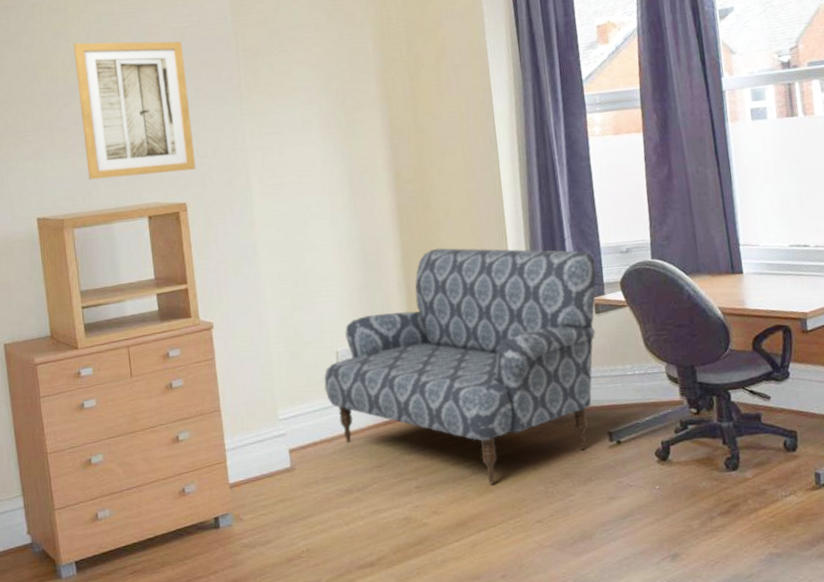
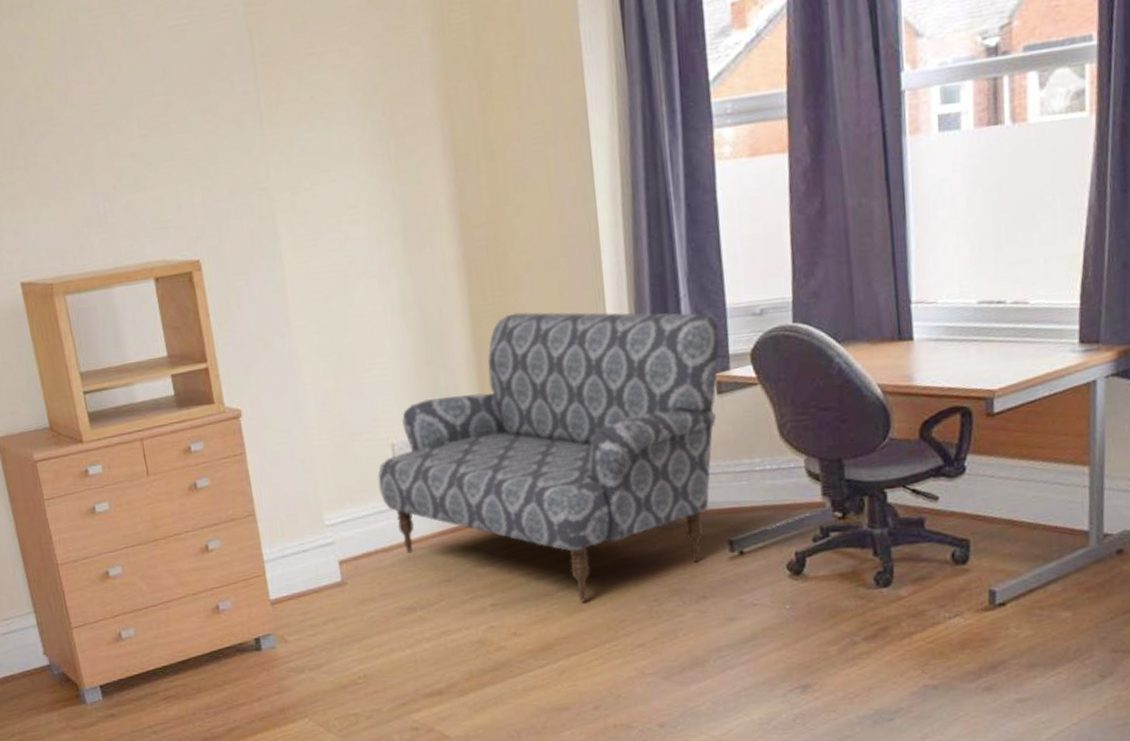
wall art: present [73,41,196,180] -> none [45,44,210,233]

